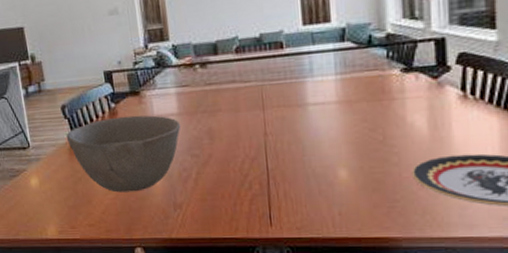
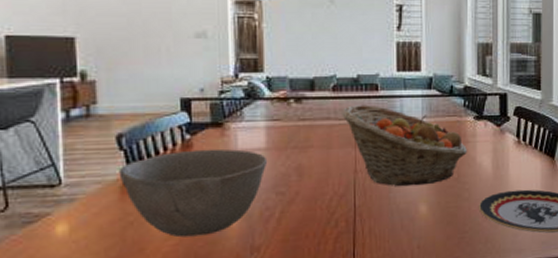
fruit basket: none [247,64,394,150] -> present [342,105,467,187]

